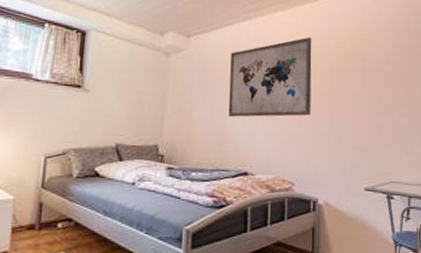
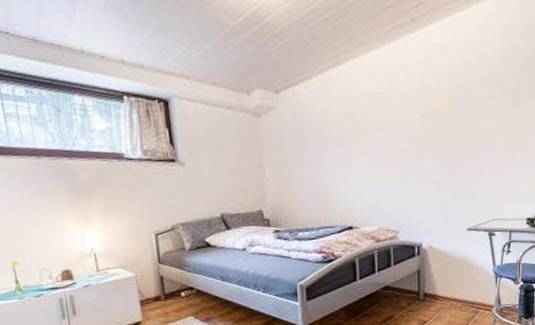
wall art: present [228,37,312,117] -> none [323,76,412,173]

